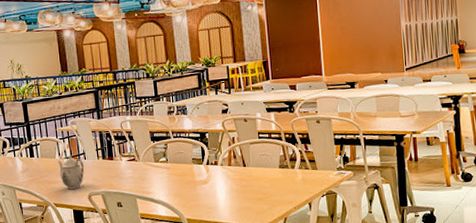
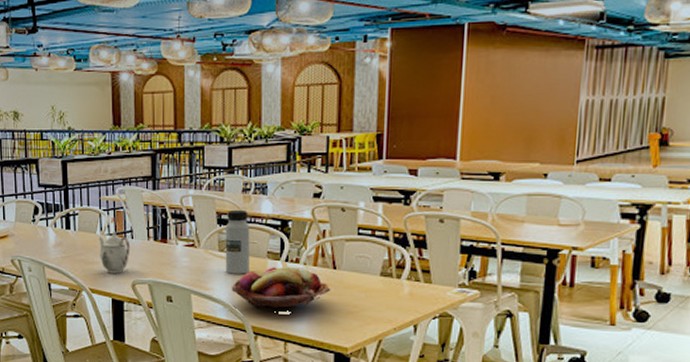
water bottle: none [158,128,180,179] -> present [225,209,250,274]
fruit basket: none [167,167,244,205] -> present [231,266,331,311]

